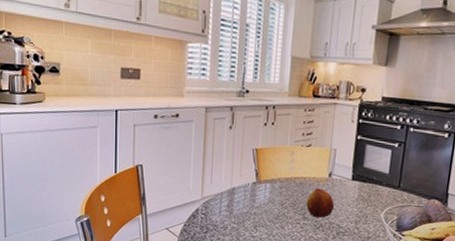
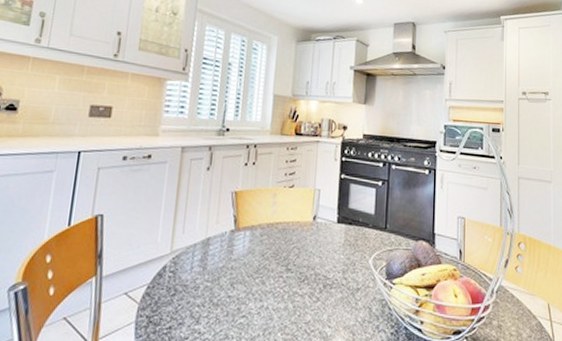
fruit: present [306,188,335,218] -> none [289,233,320,269]

